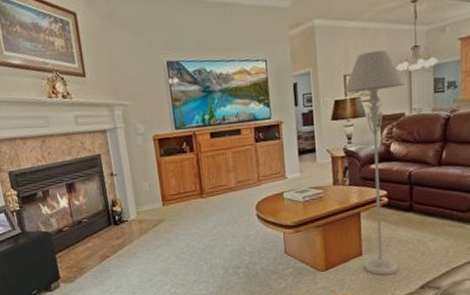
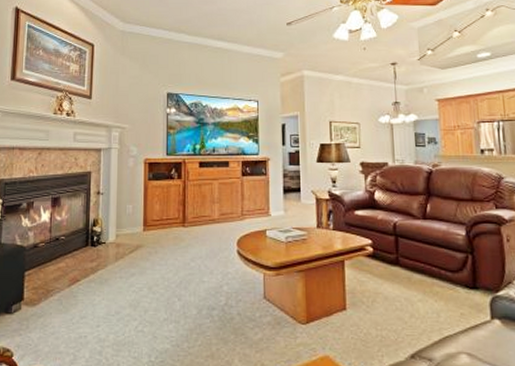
floor lamp: present [344,49,405,276] -> none [330,102,387,337]

